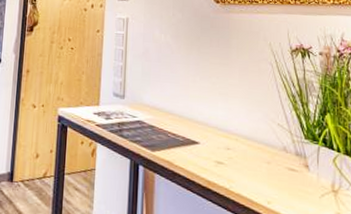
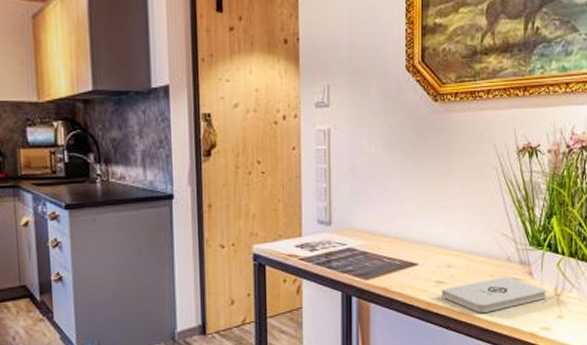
notepad: none [221,165,324,199] -> present [441,277,547,313]

